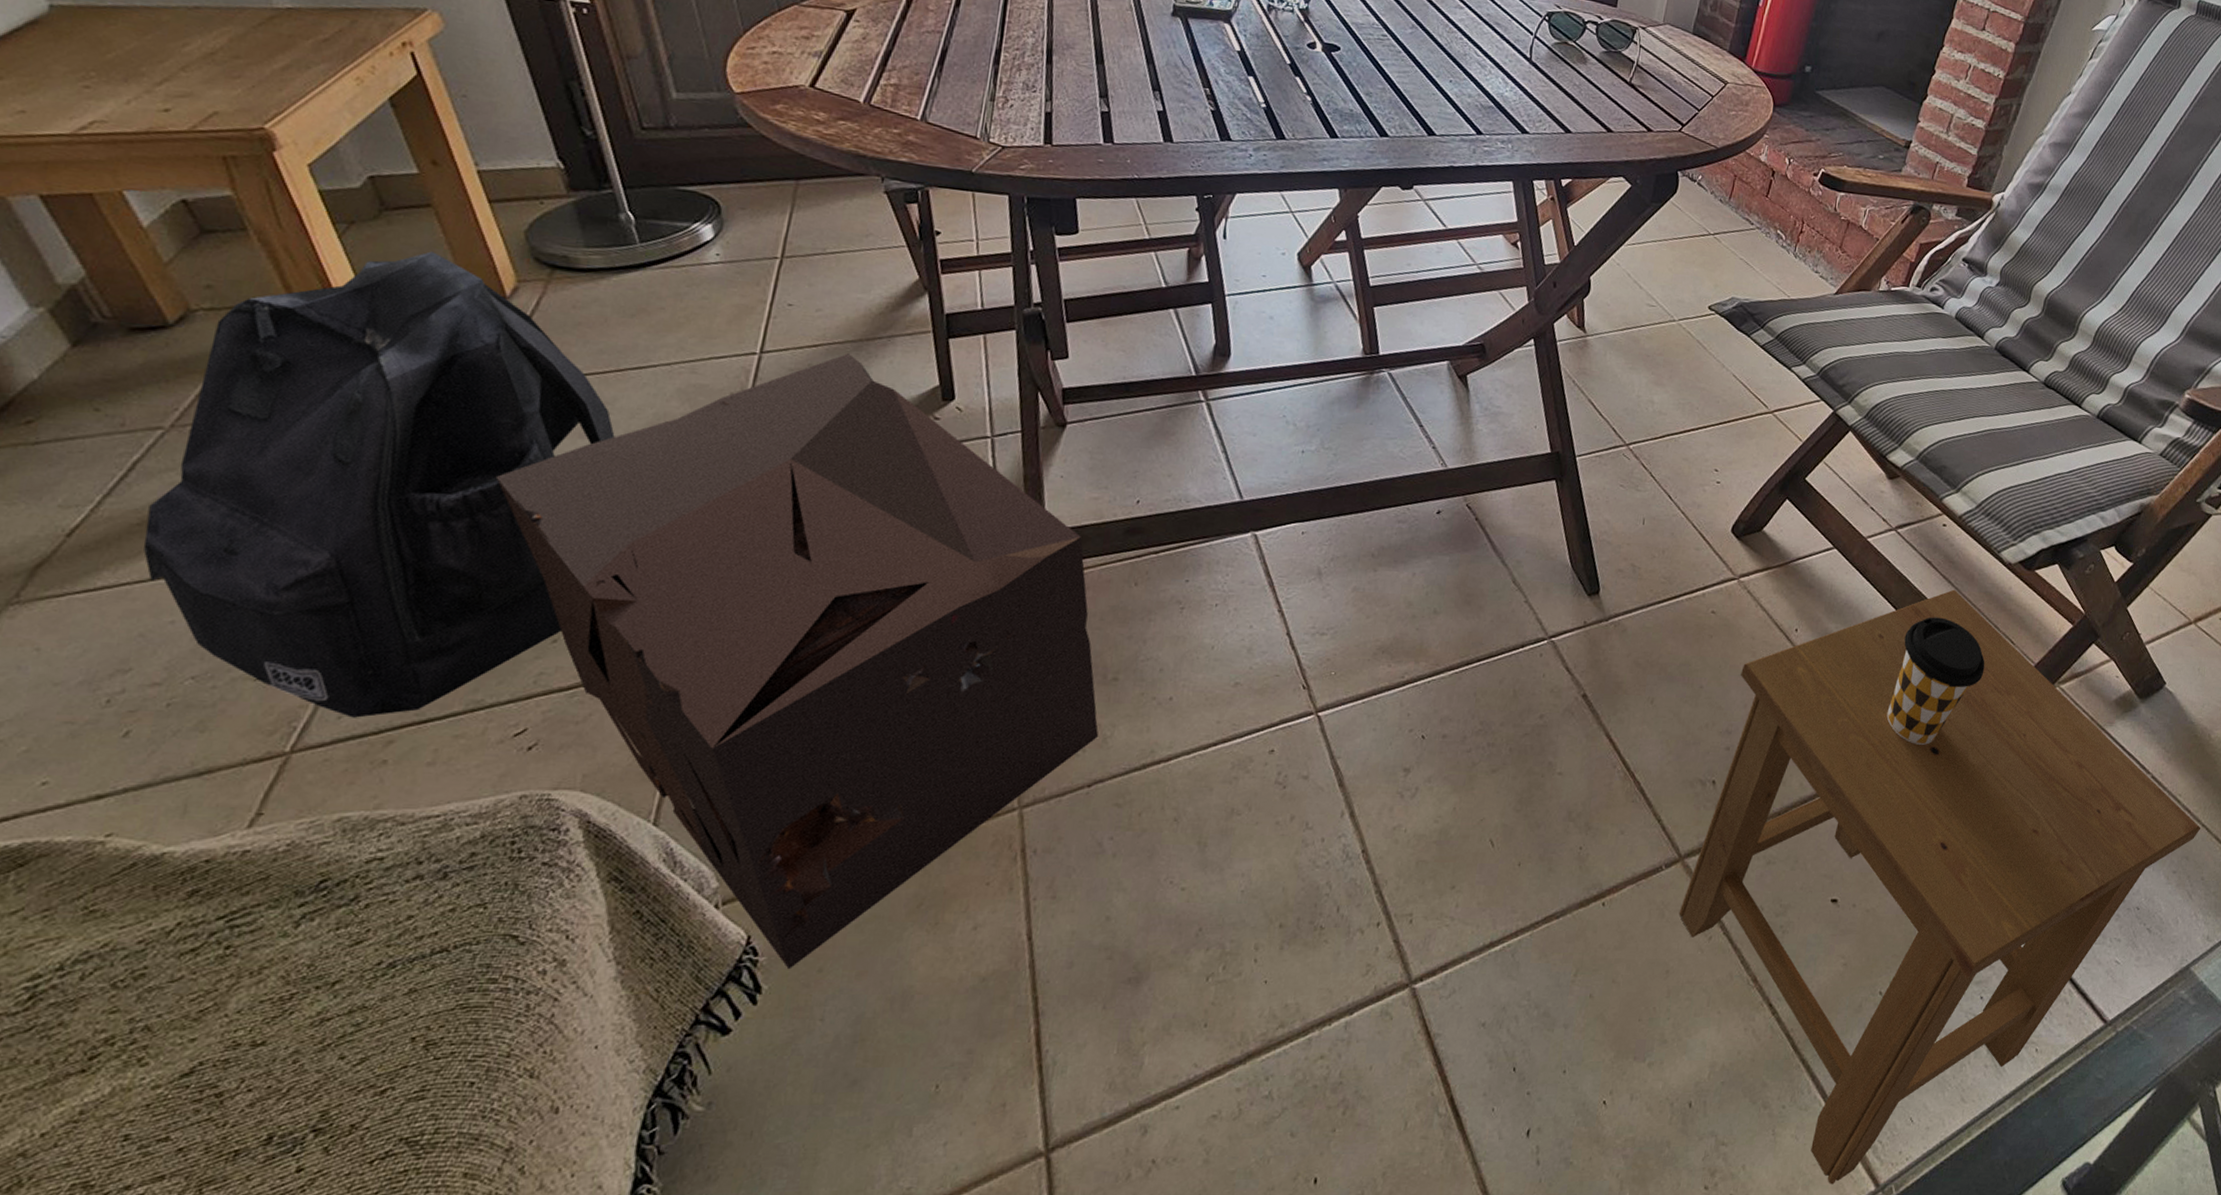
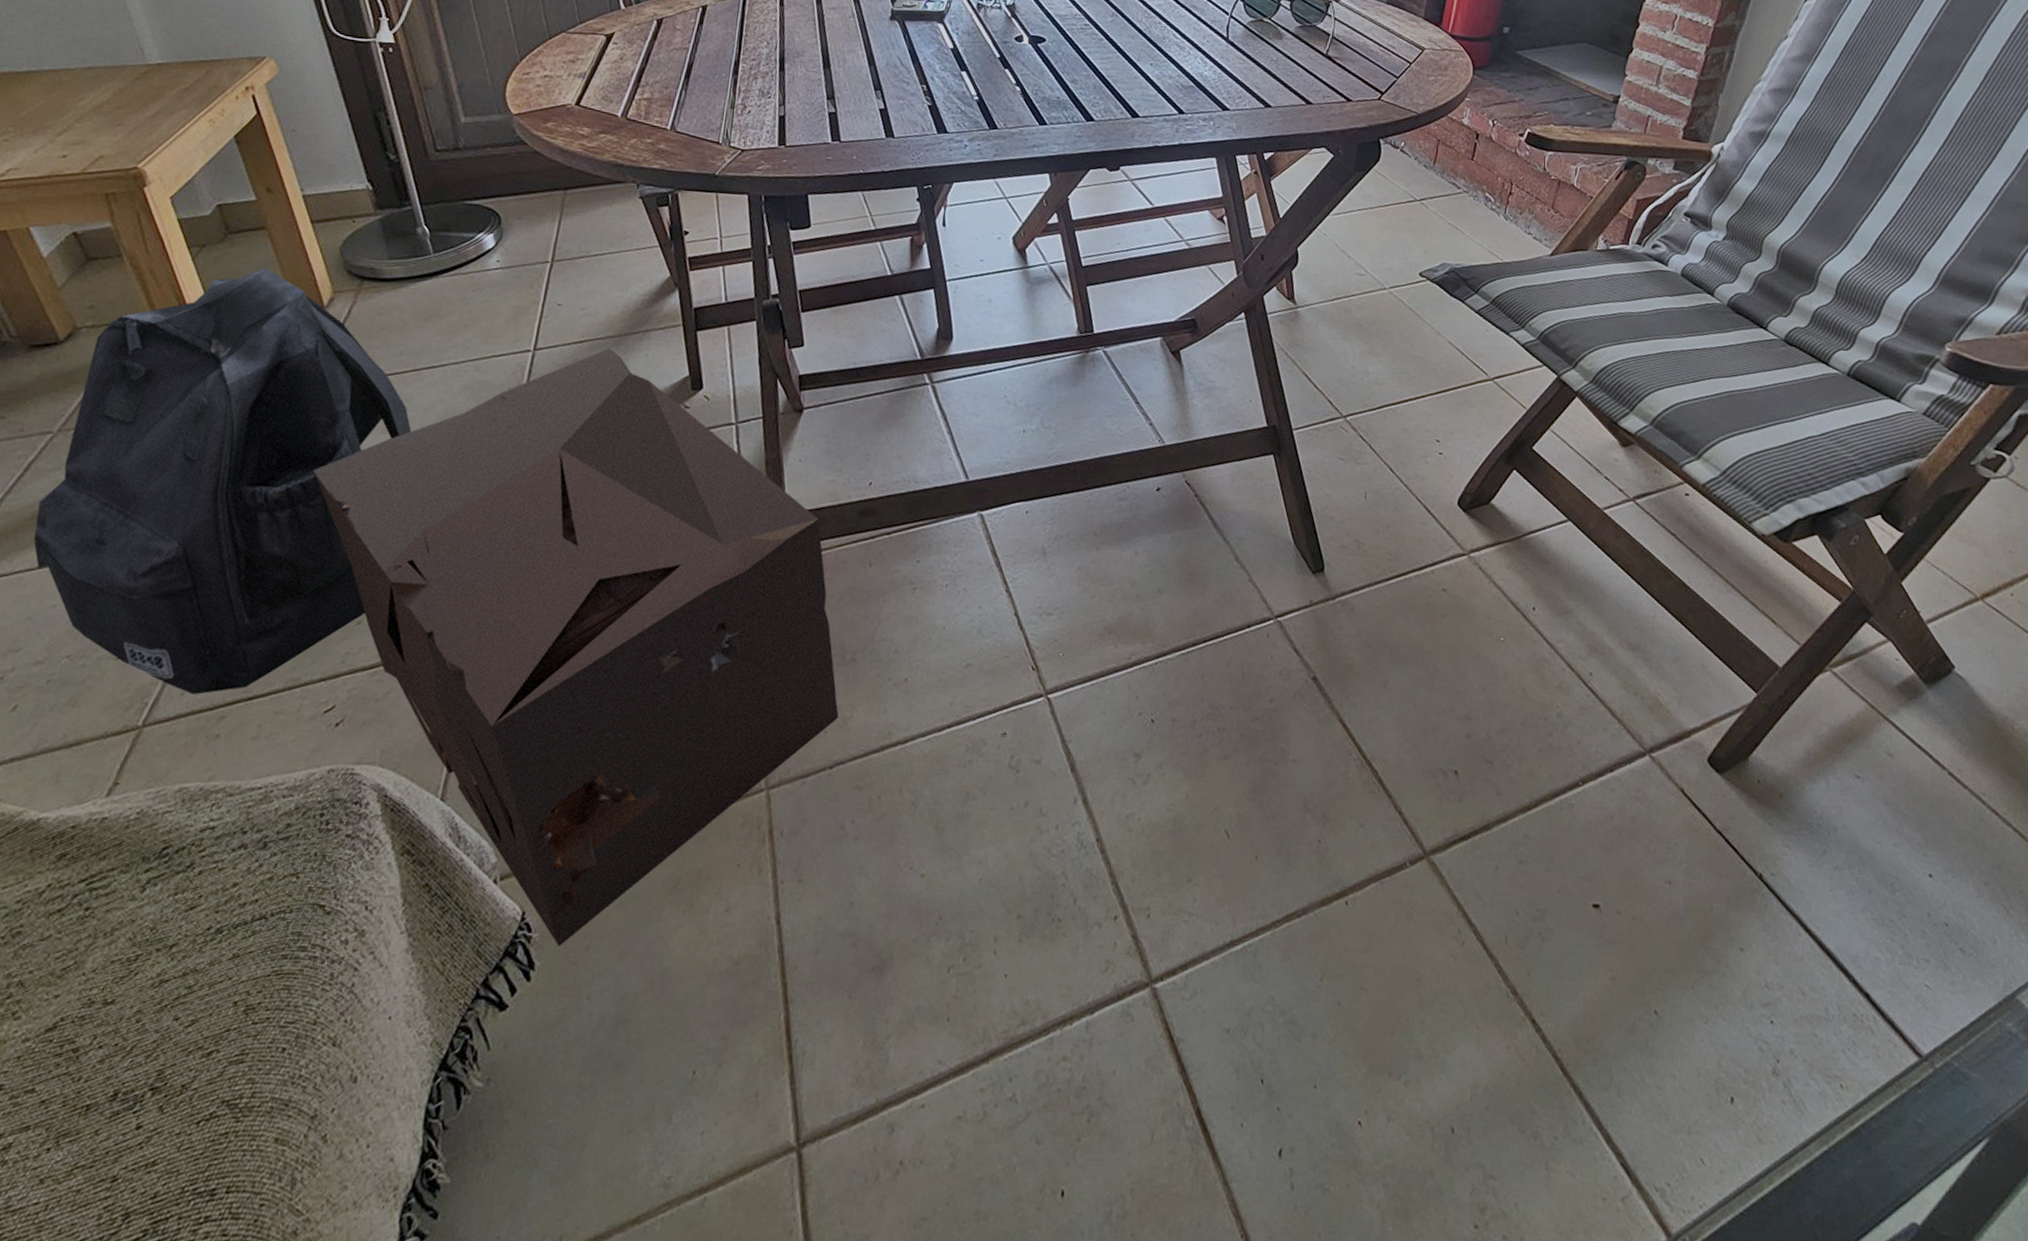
stool: present [1678,589,2201,1185] -> none [1427,563,2013,1232]
coffee cup: present [1886,617,1985,745] -> none [1639,593,1745,734]

